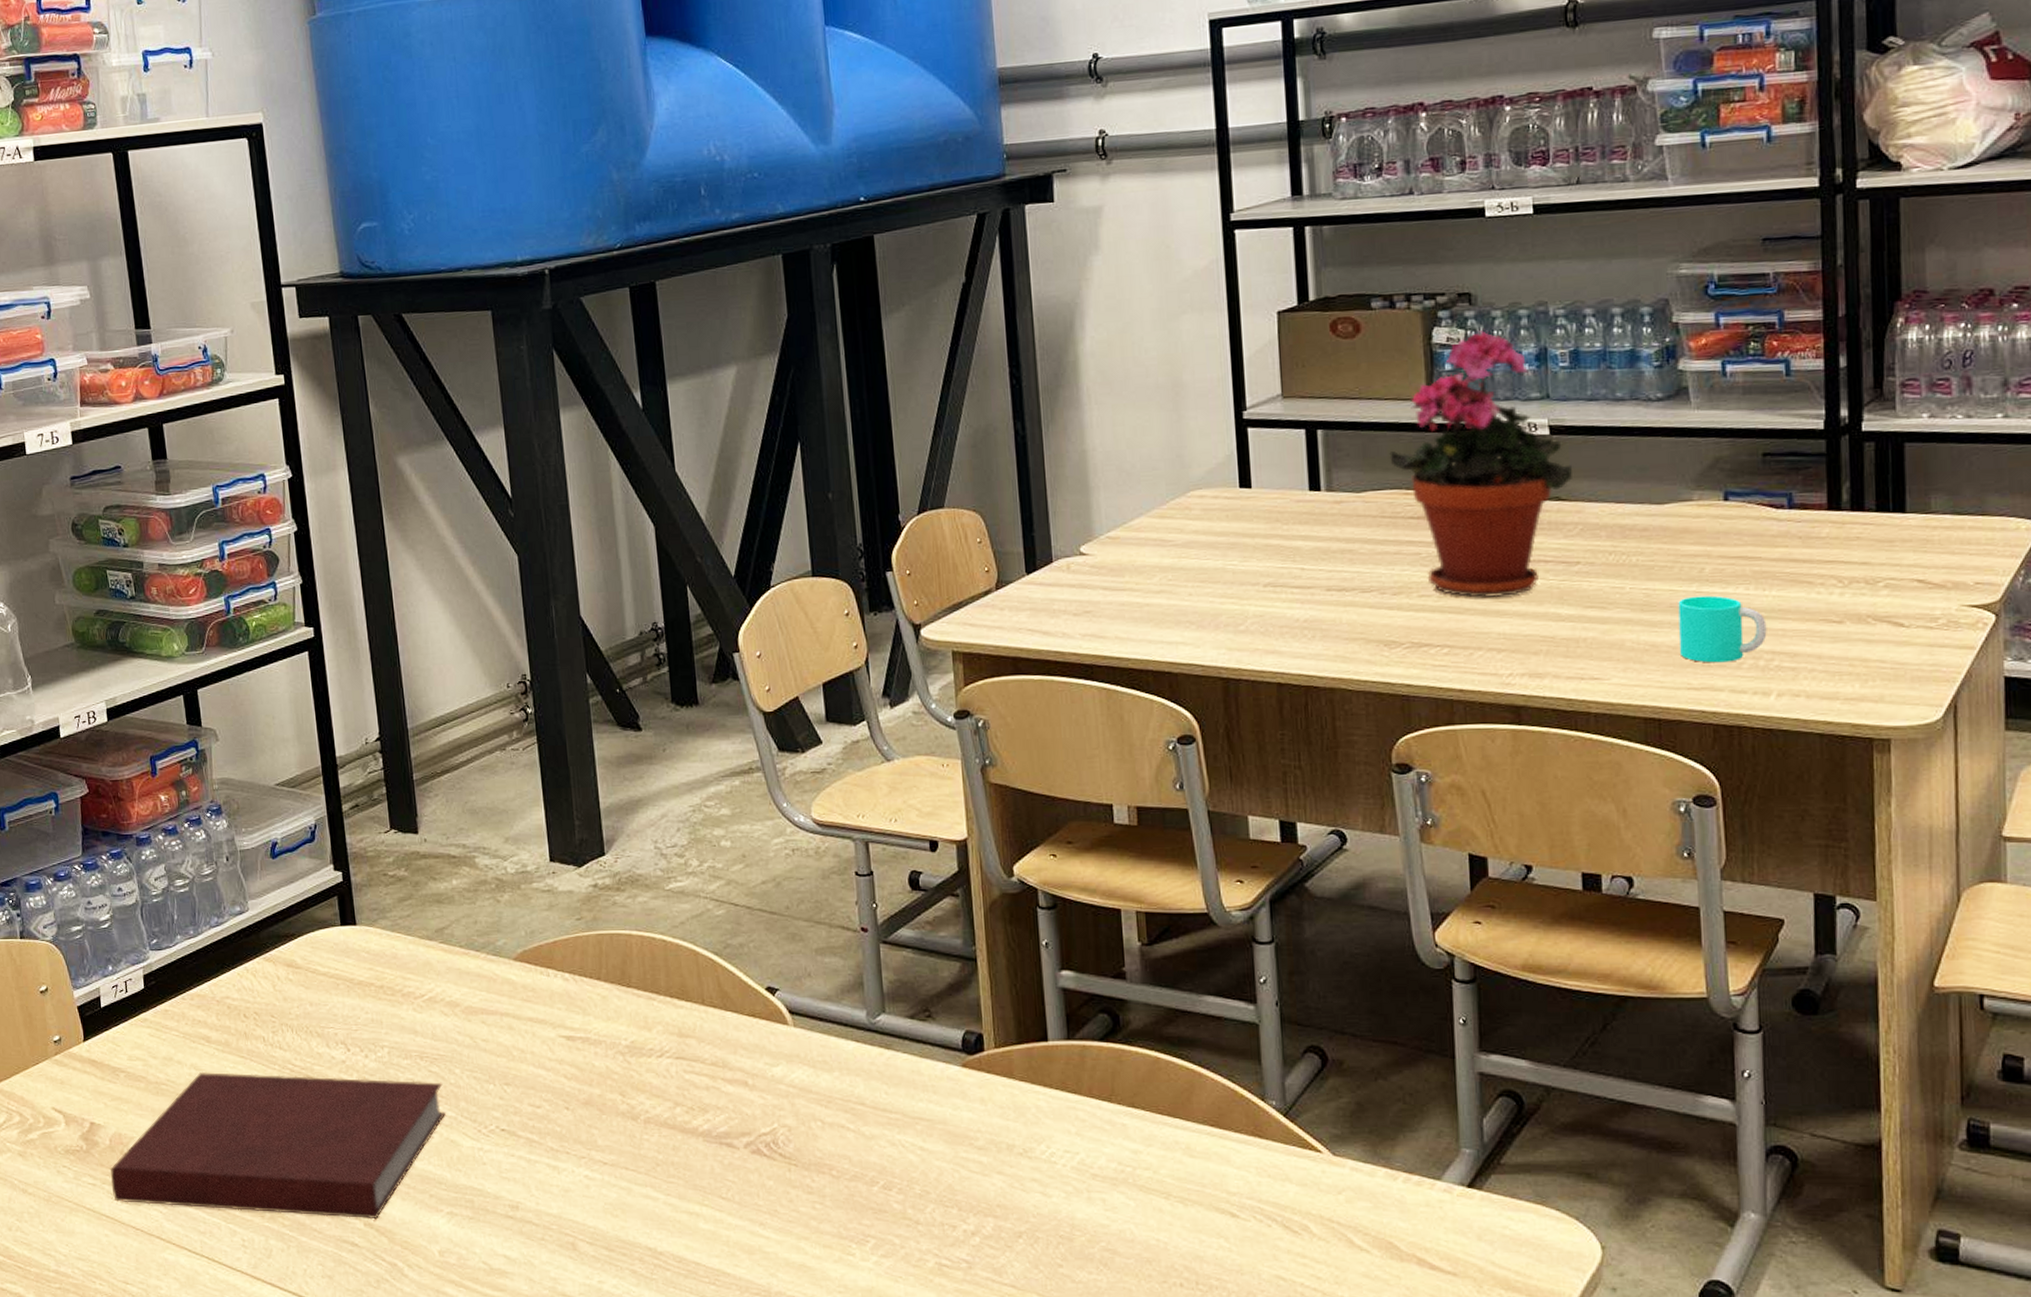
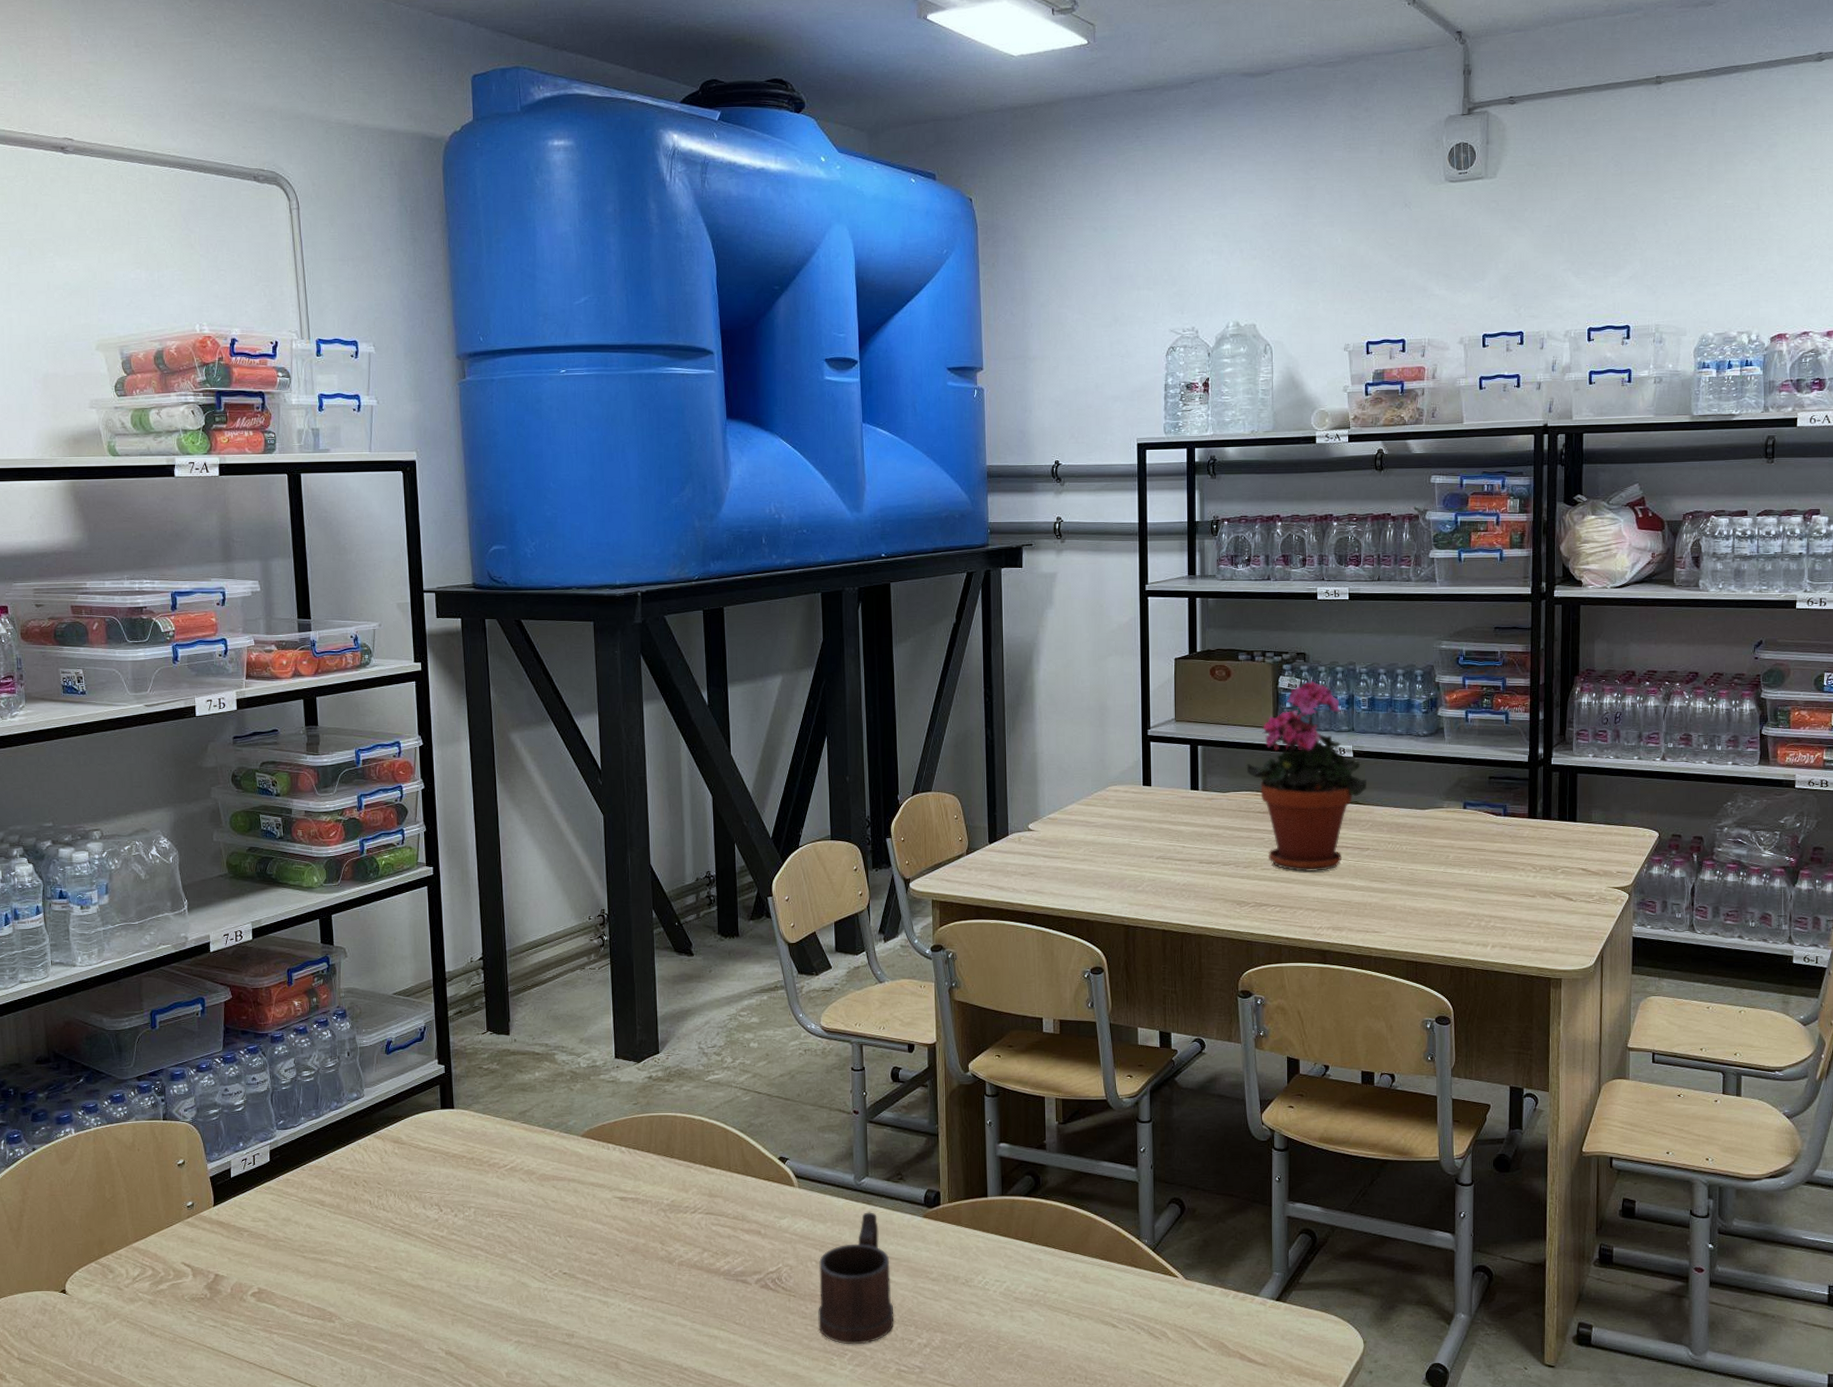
notebook: present [109,1071,445,1220] -> none [229,1230,518,1349]
mug: none [826,1059,930,1230] -> present [818,1212,894,1345]
cup: present [1678,595,1767,663] -> none [1431,875,1487,923]

